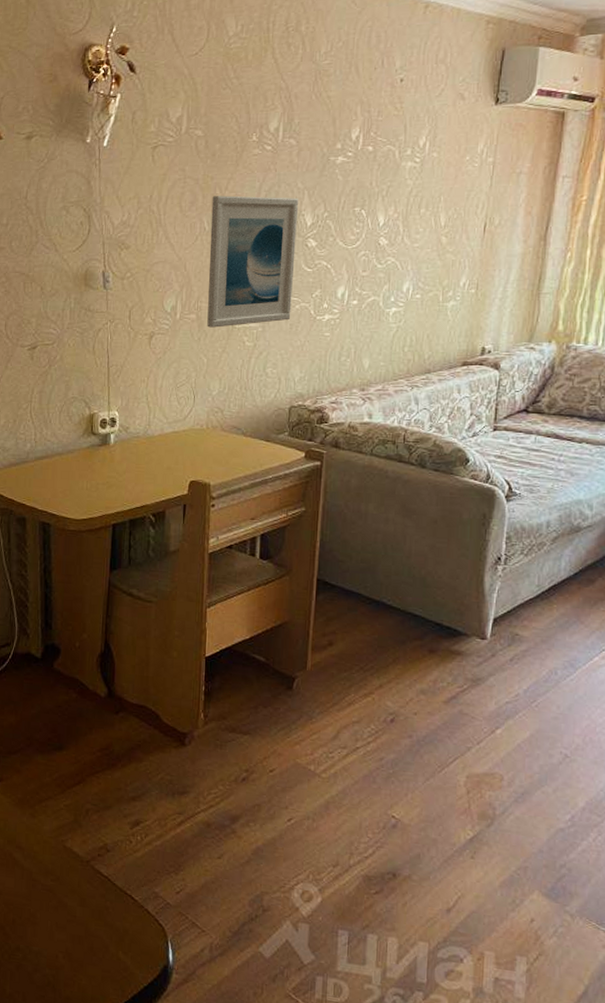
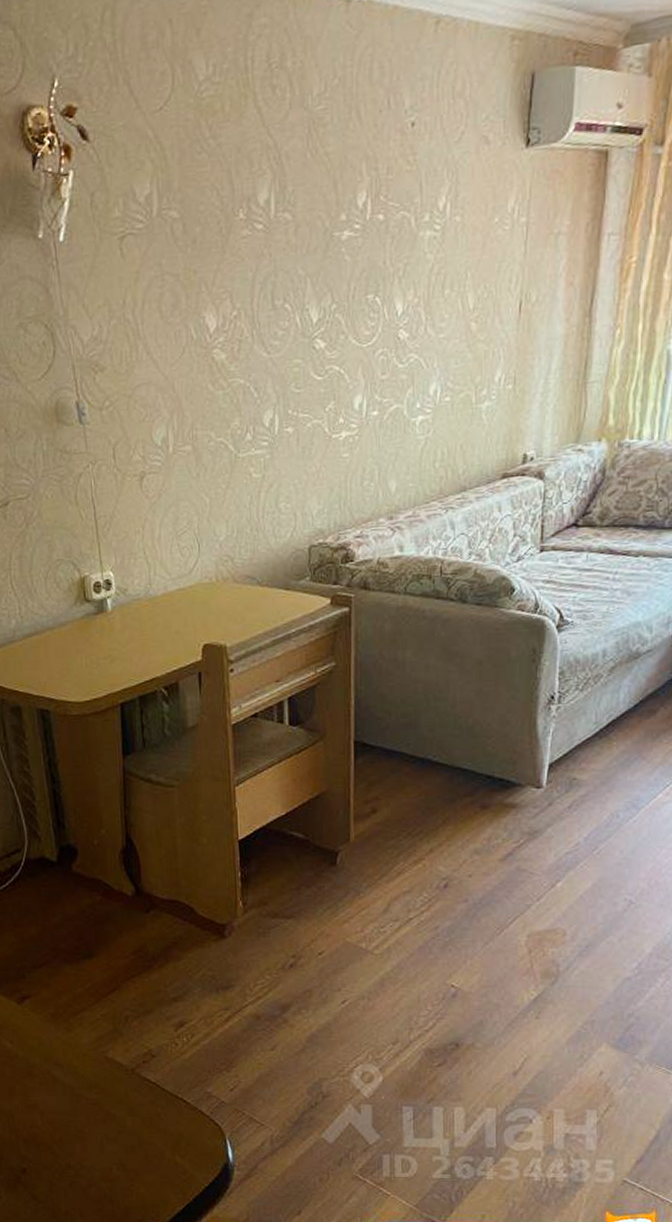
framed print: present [207,195,299,328] -> none [197,288,302,460]

